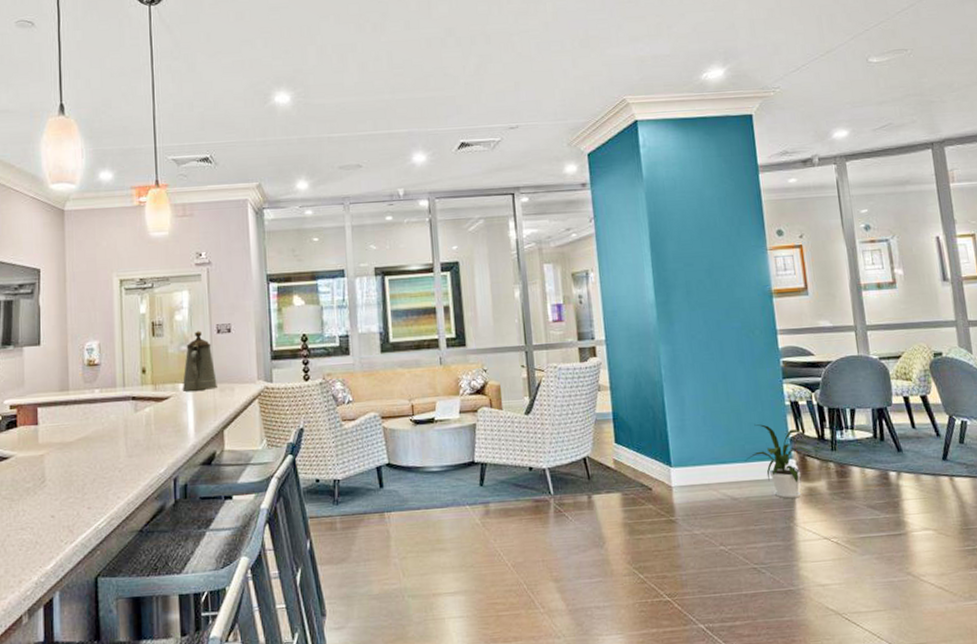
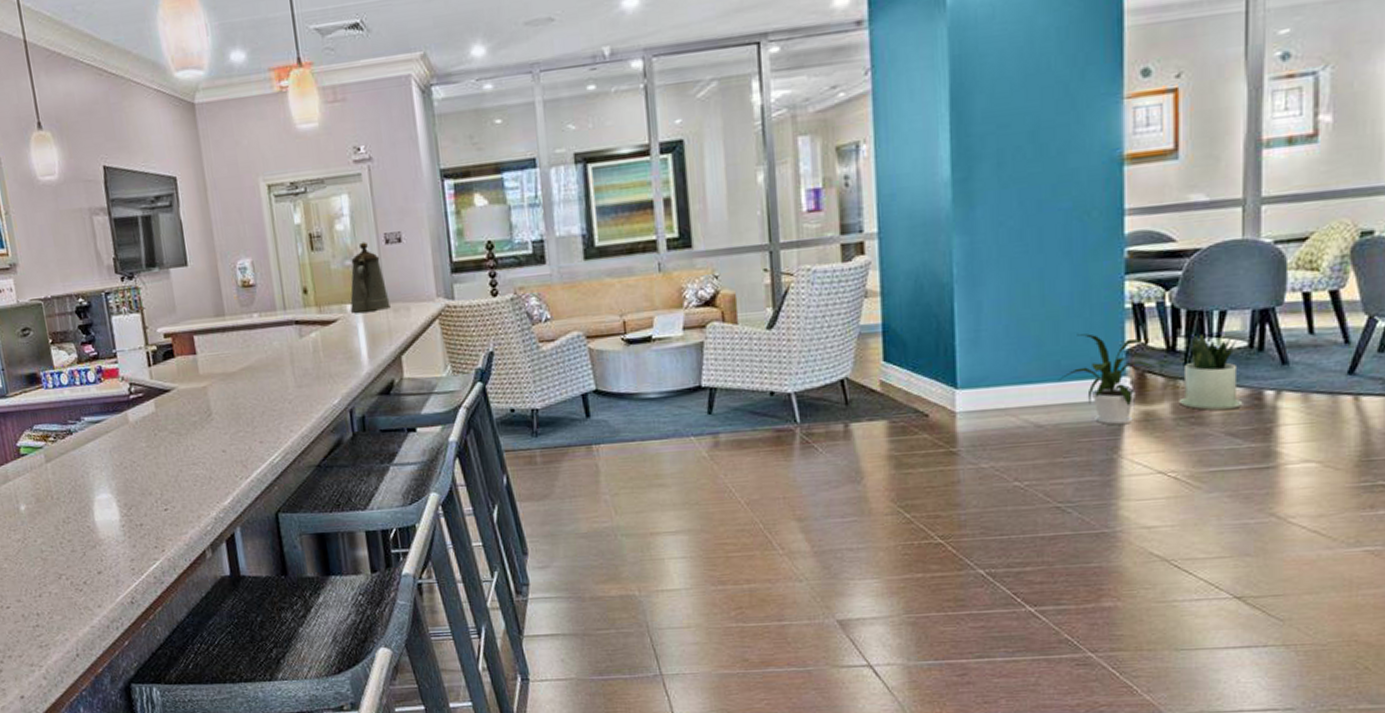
planter: none [832,426,876,488] -> present [1179,334,1243,411]

